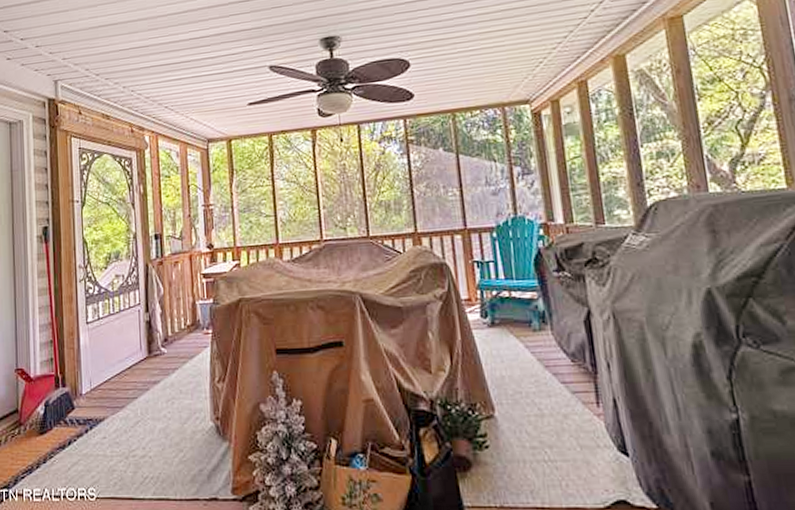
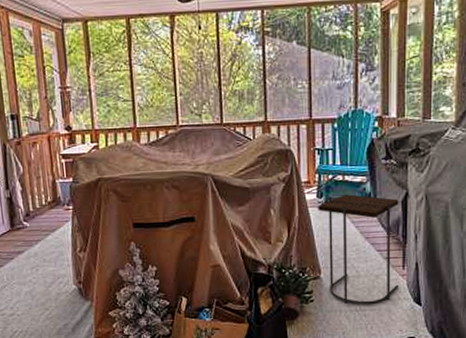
side table: none [483,313,597,453] -> present [318,194,400,304]

